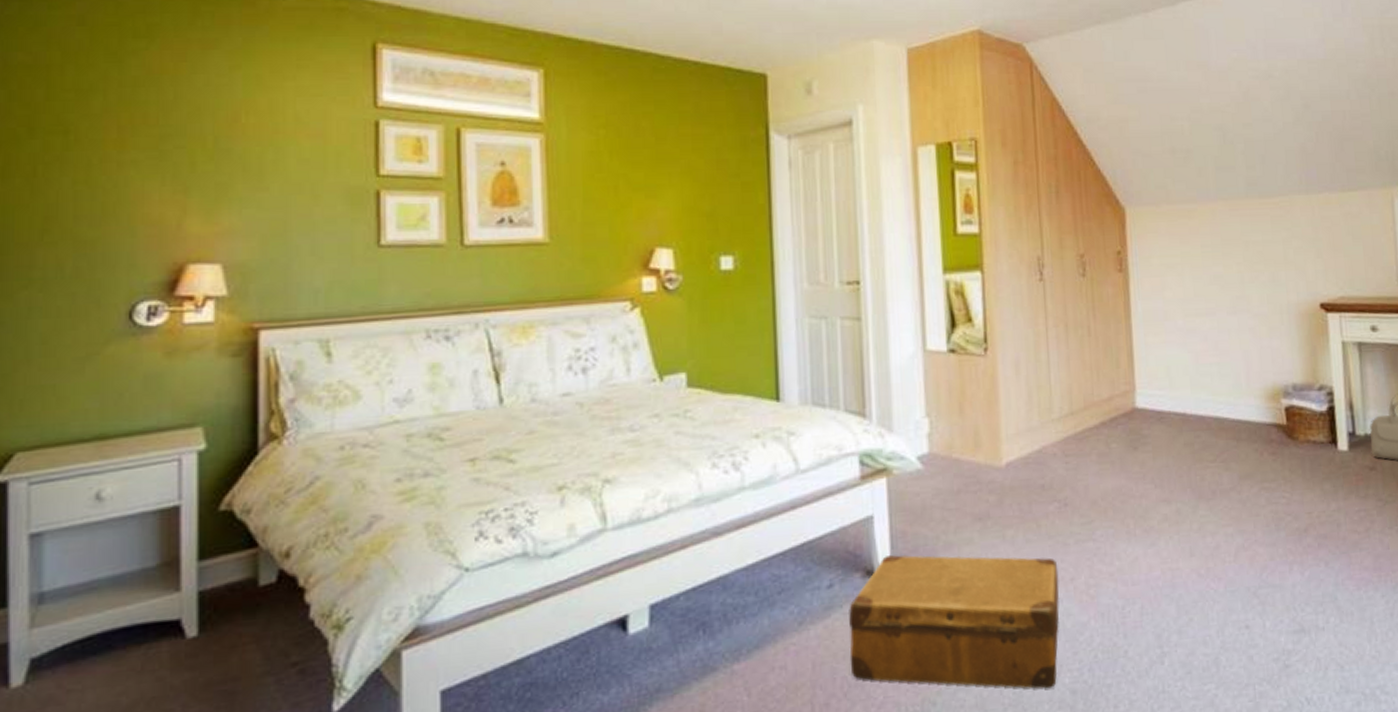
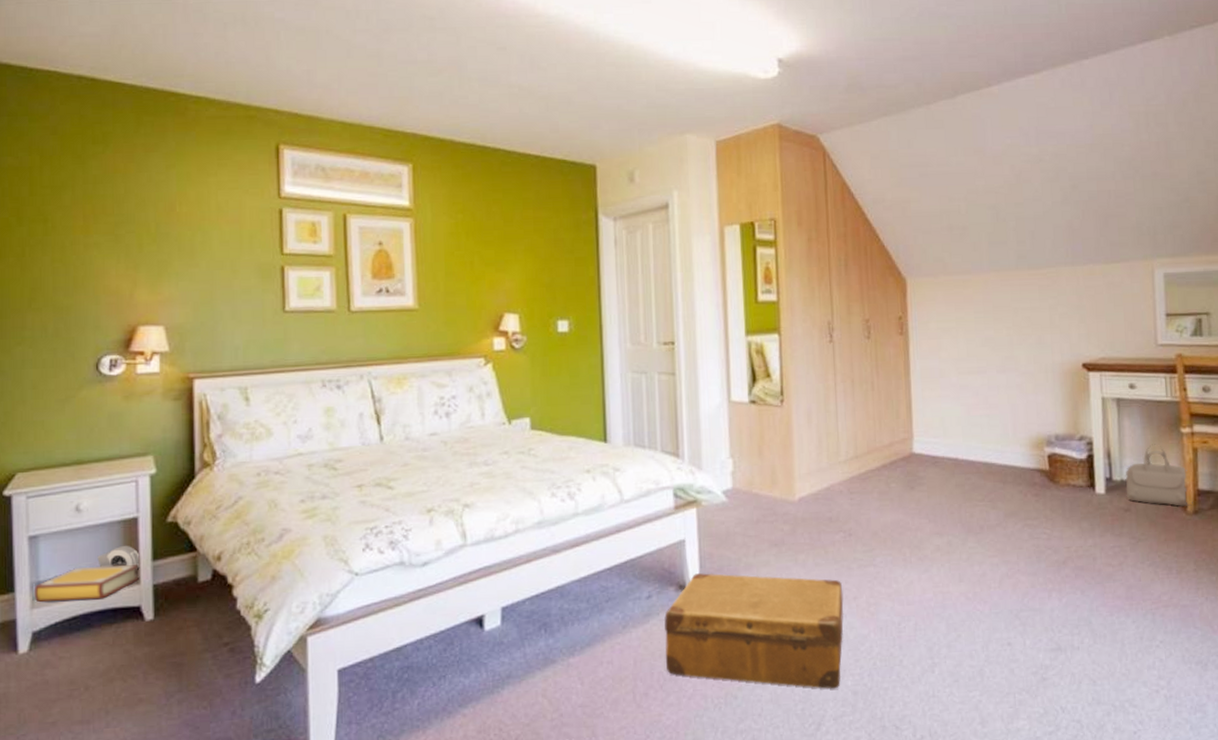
book: none [34,567,179,619] -> present [34,565,139,602]
alarm clock: none [123,541,183,577] -> present [97,545,141,573]

